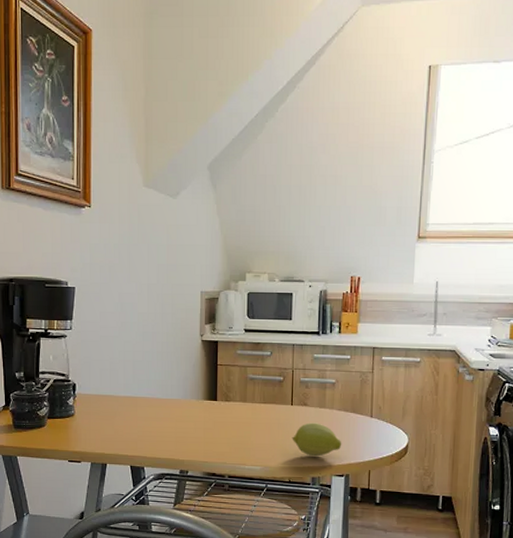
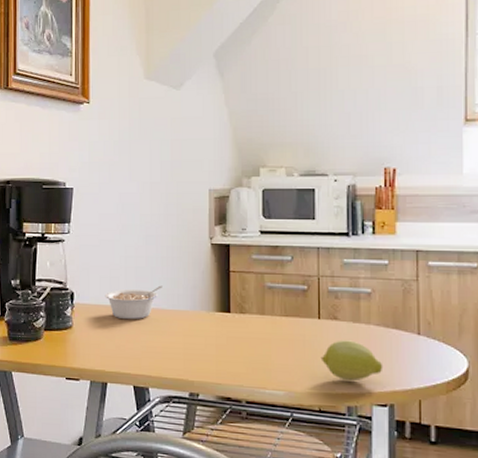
legume: none [105,377,158,408] -> present [105,285,163,320]

